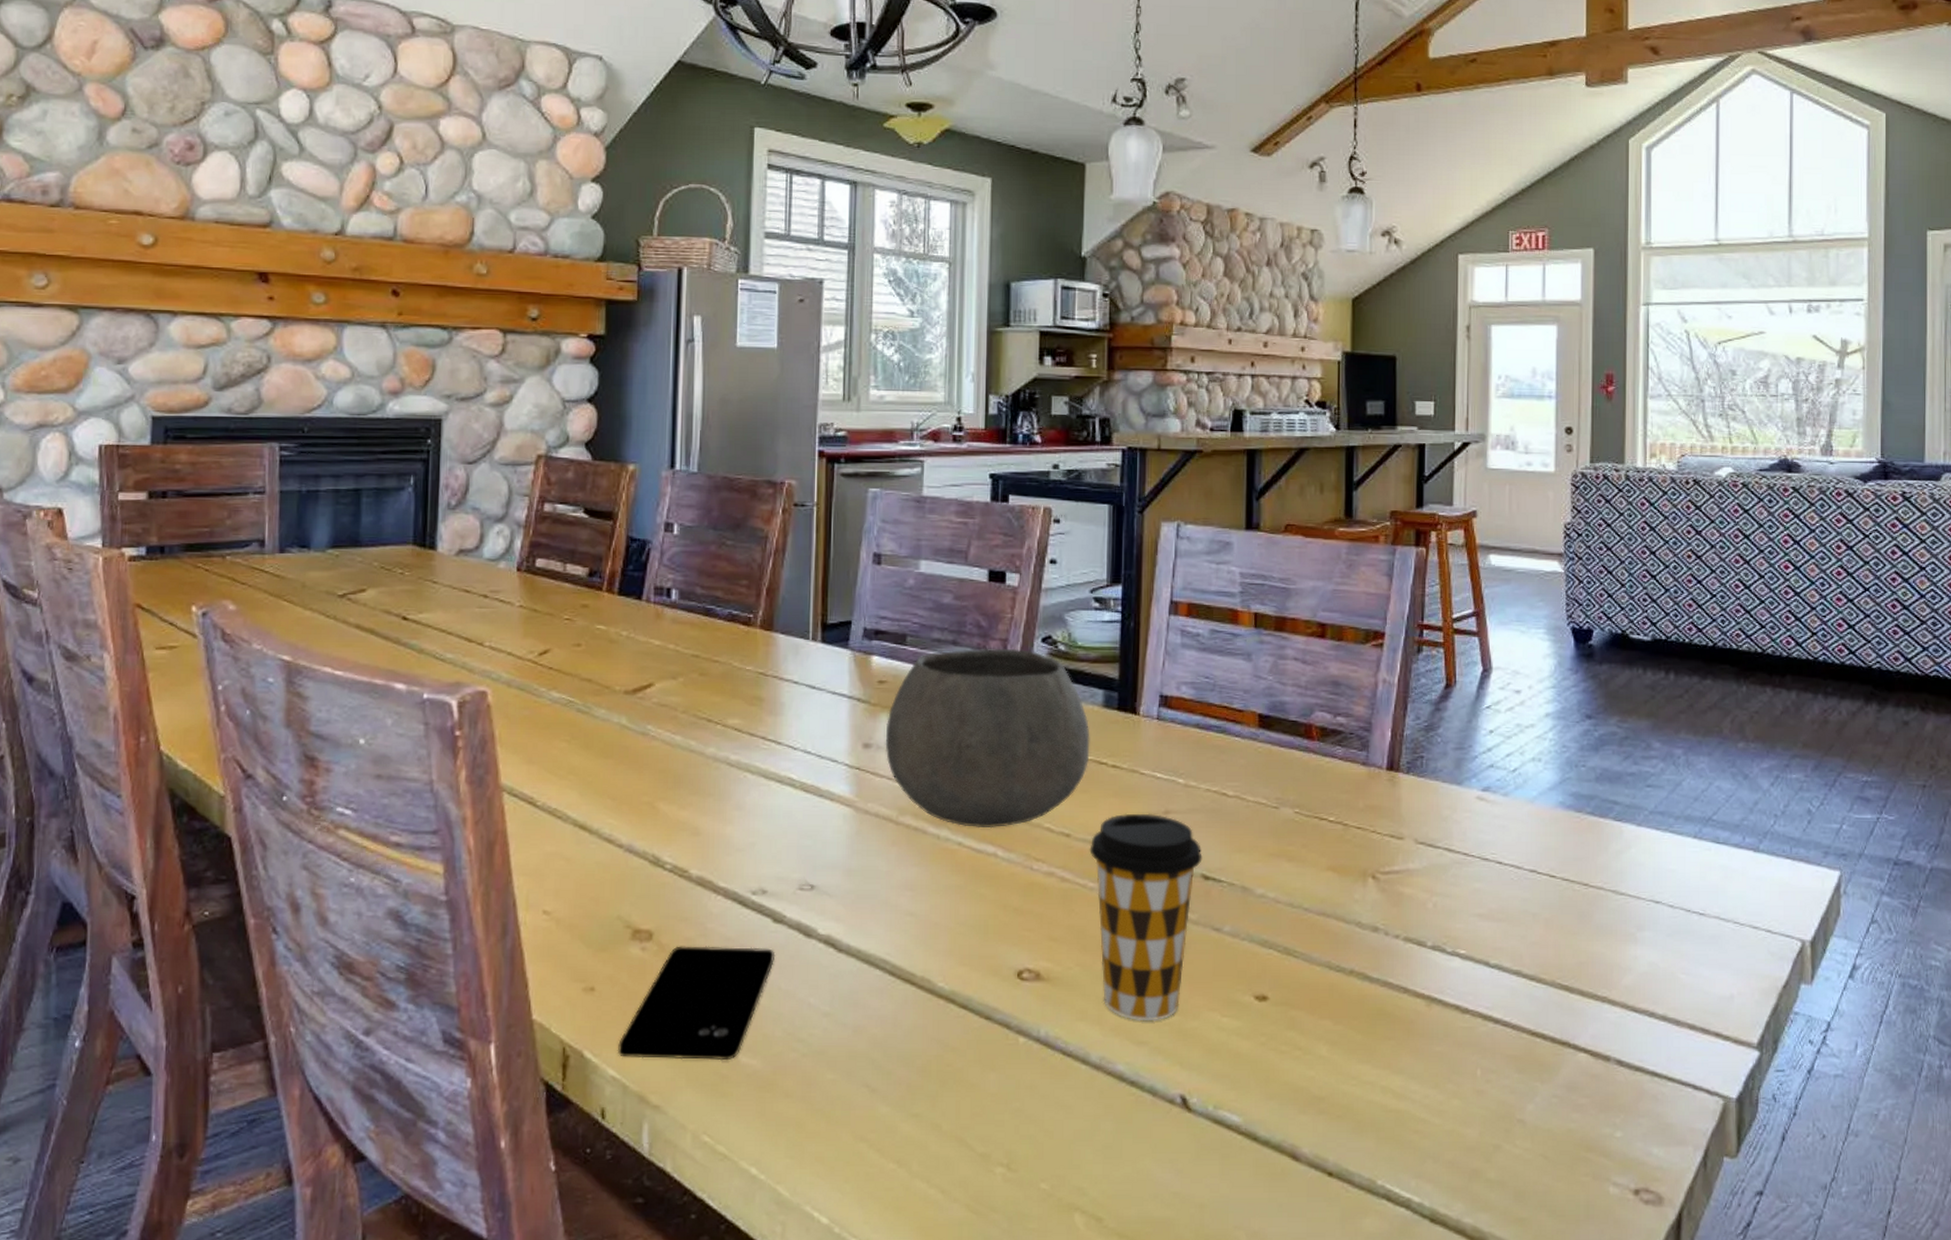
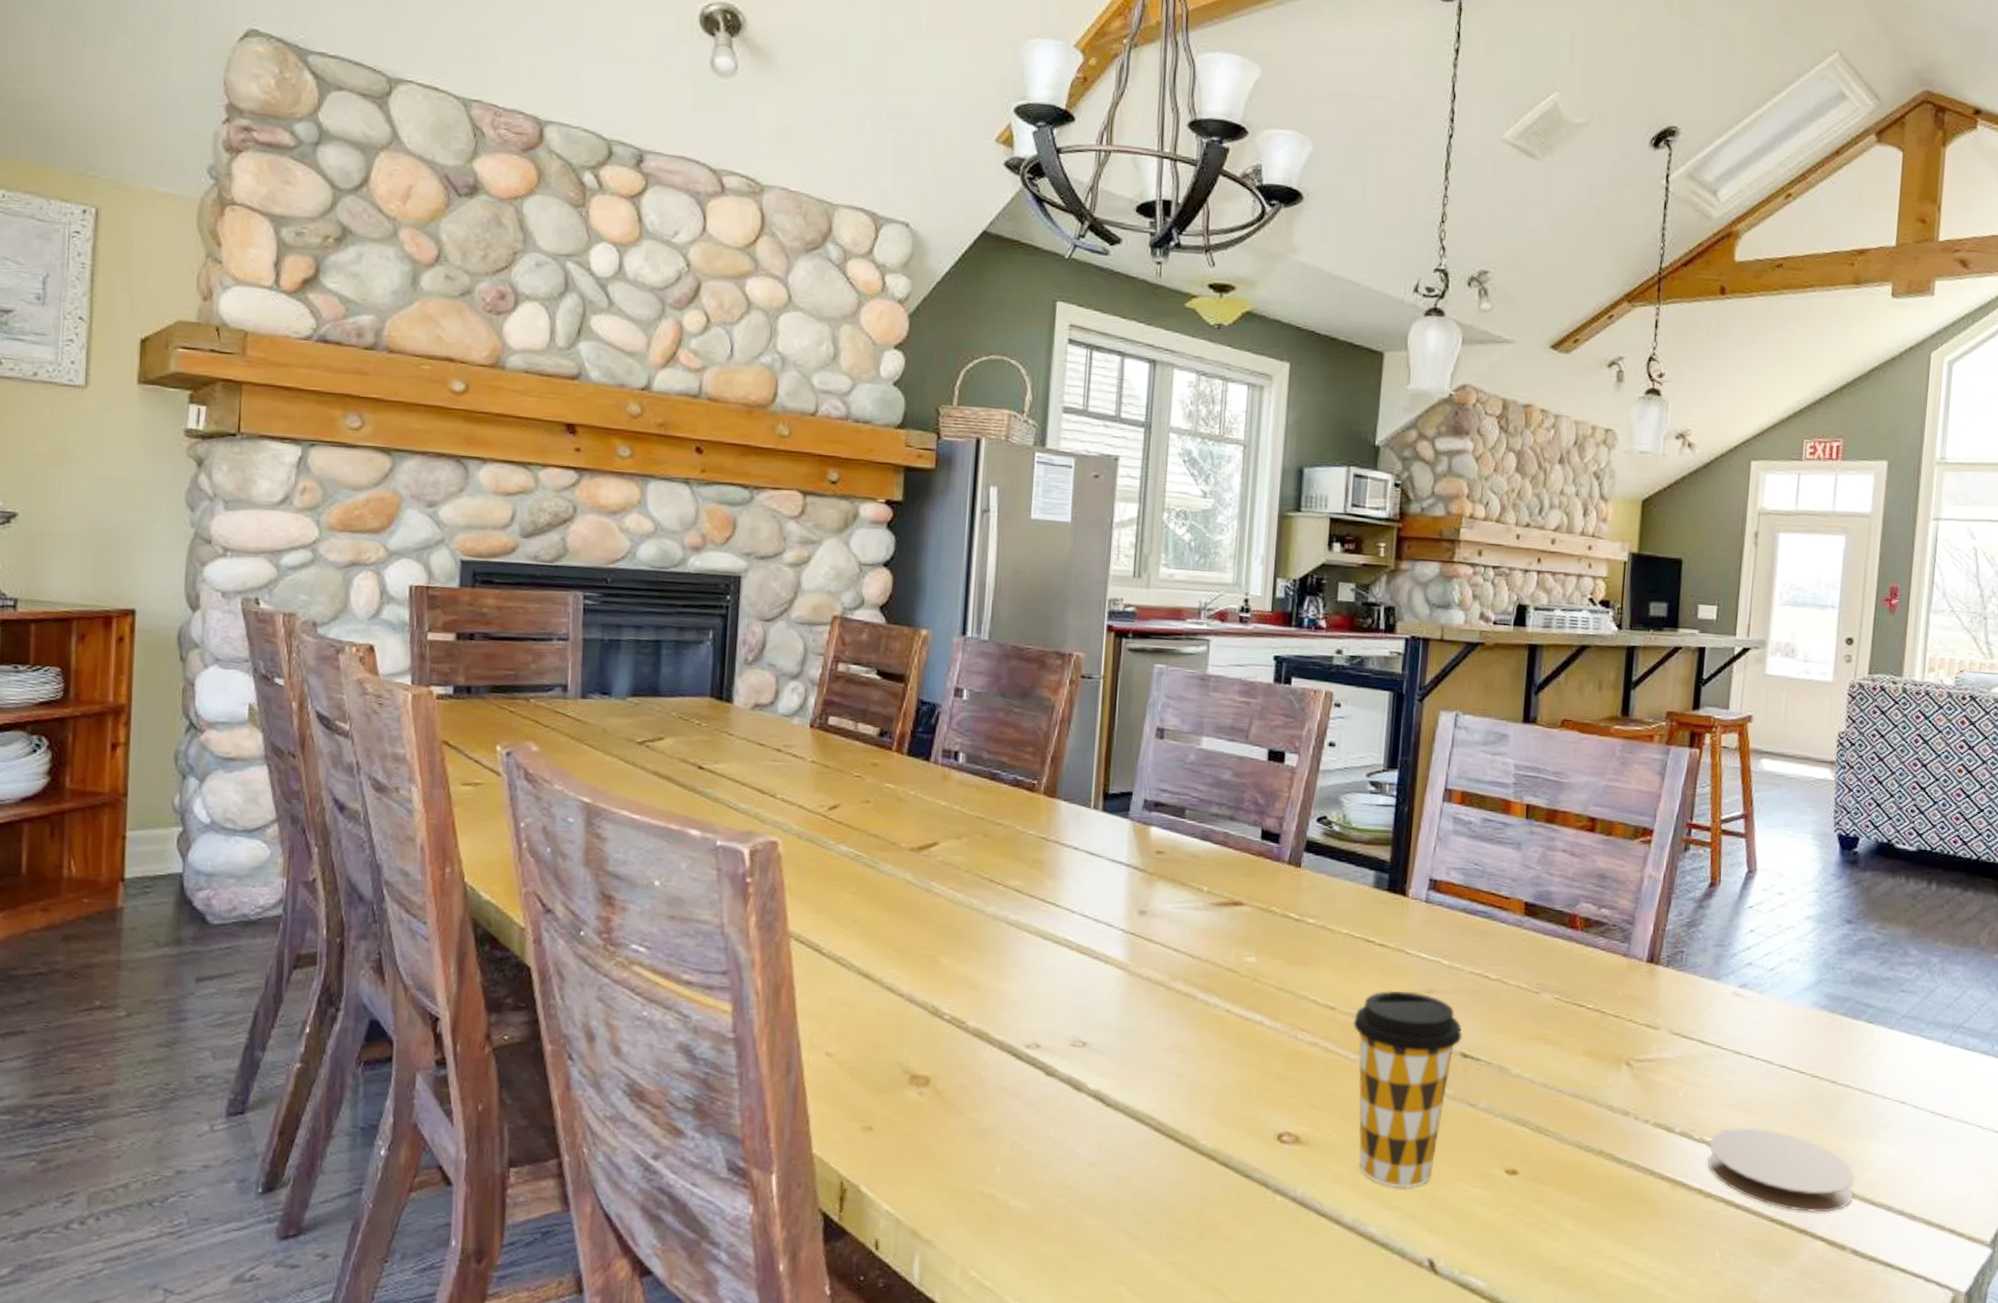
smartphone: present [617,946,776,1061] -> none [892,1092,1046,1202]
bowl: present [885,648,1090,829] -> none [1160,824,1360,998]
coaster: none [1462,937,1613,1023] -> present [1707,1127,1855,1212]

